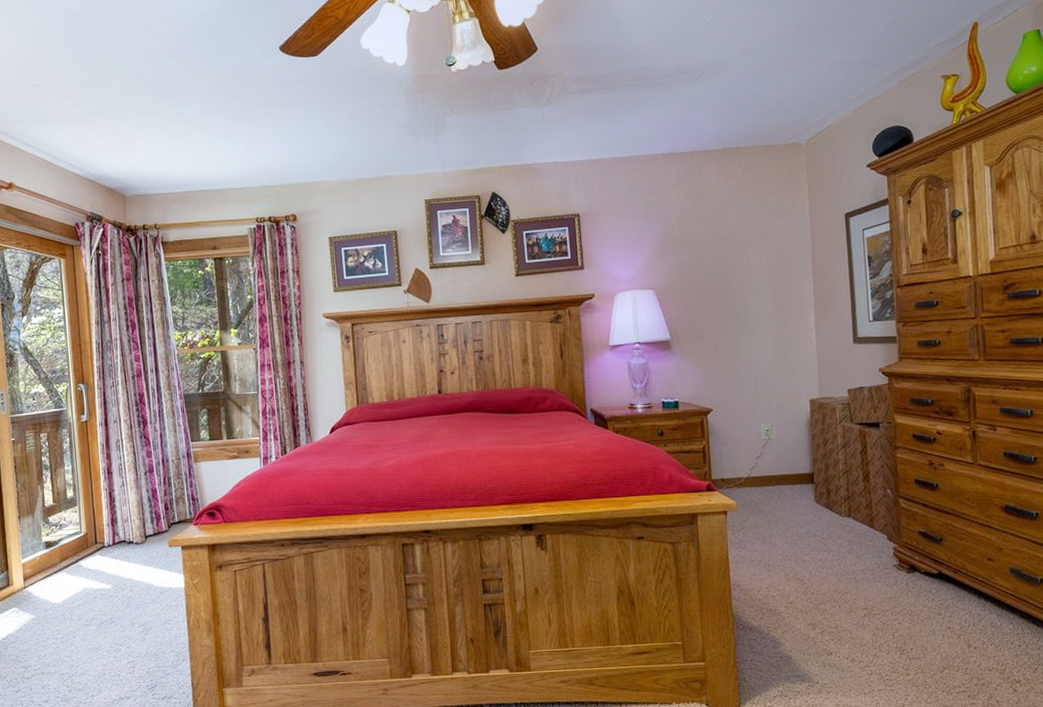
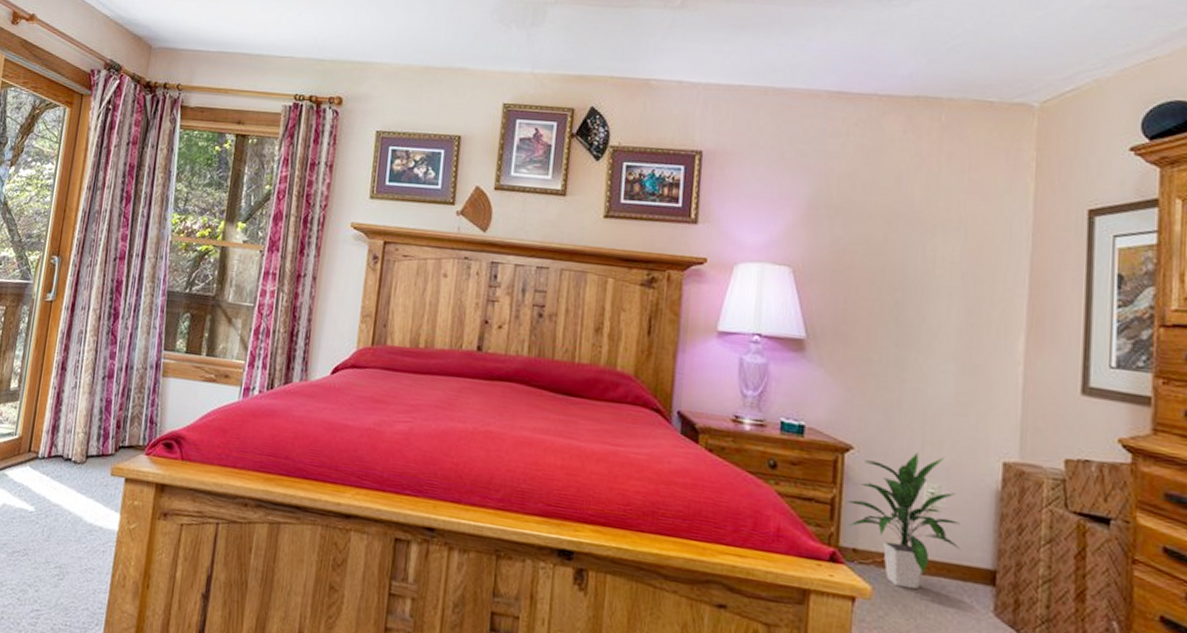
indoor plant: none [712,404,790,498] -> present [845,453,961,590]

